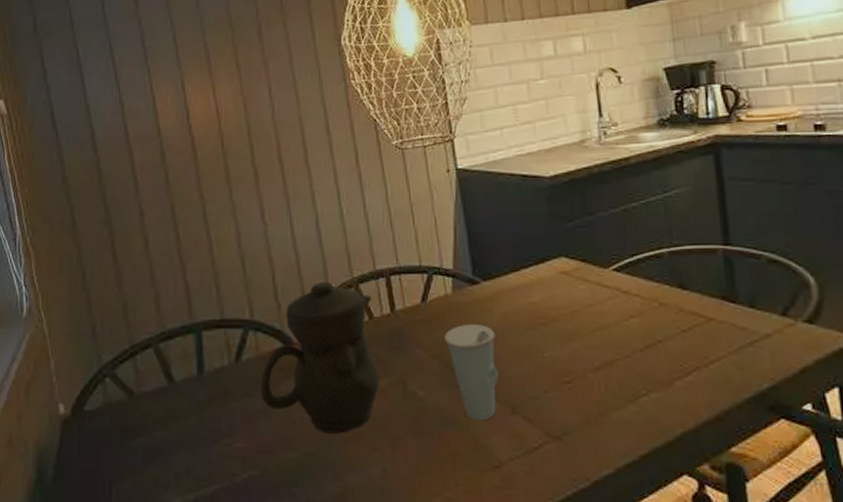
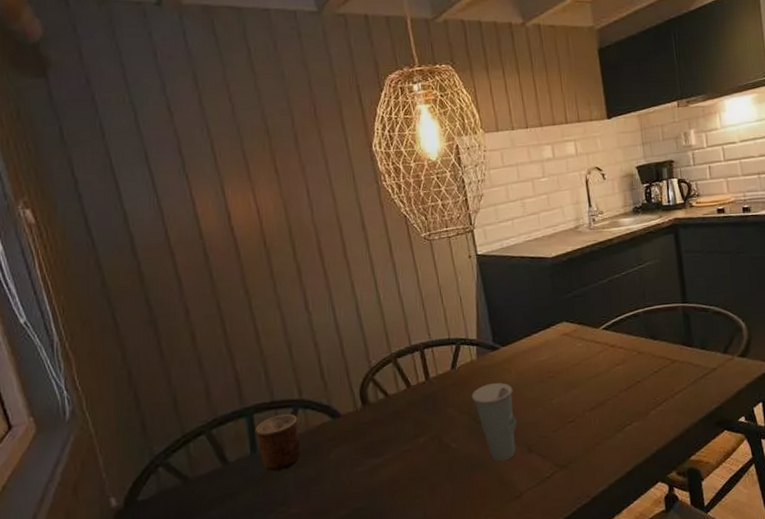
cup: none [202,334,250,397] -> present [254,413,301,471]
teapot: present [261,282,379,434] -> none [311,359,418,490]

